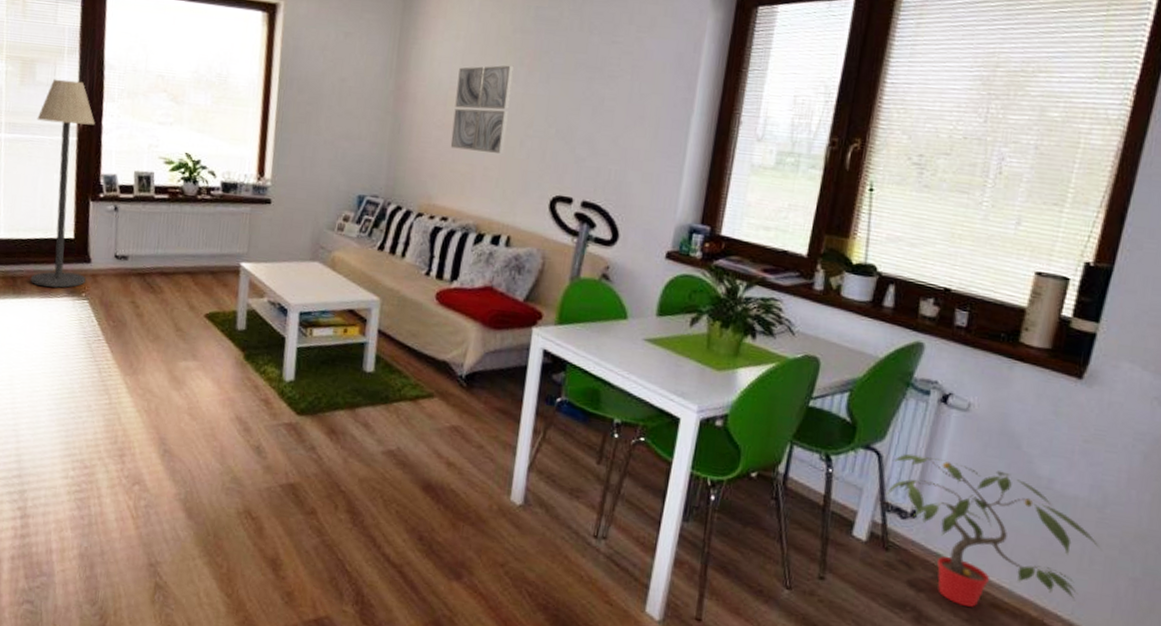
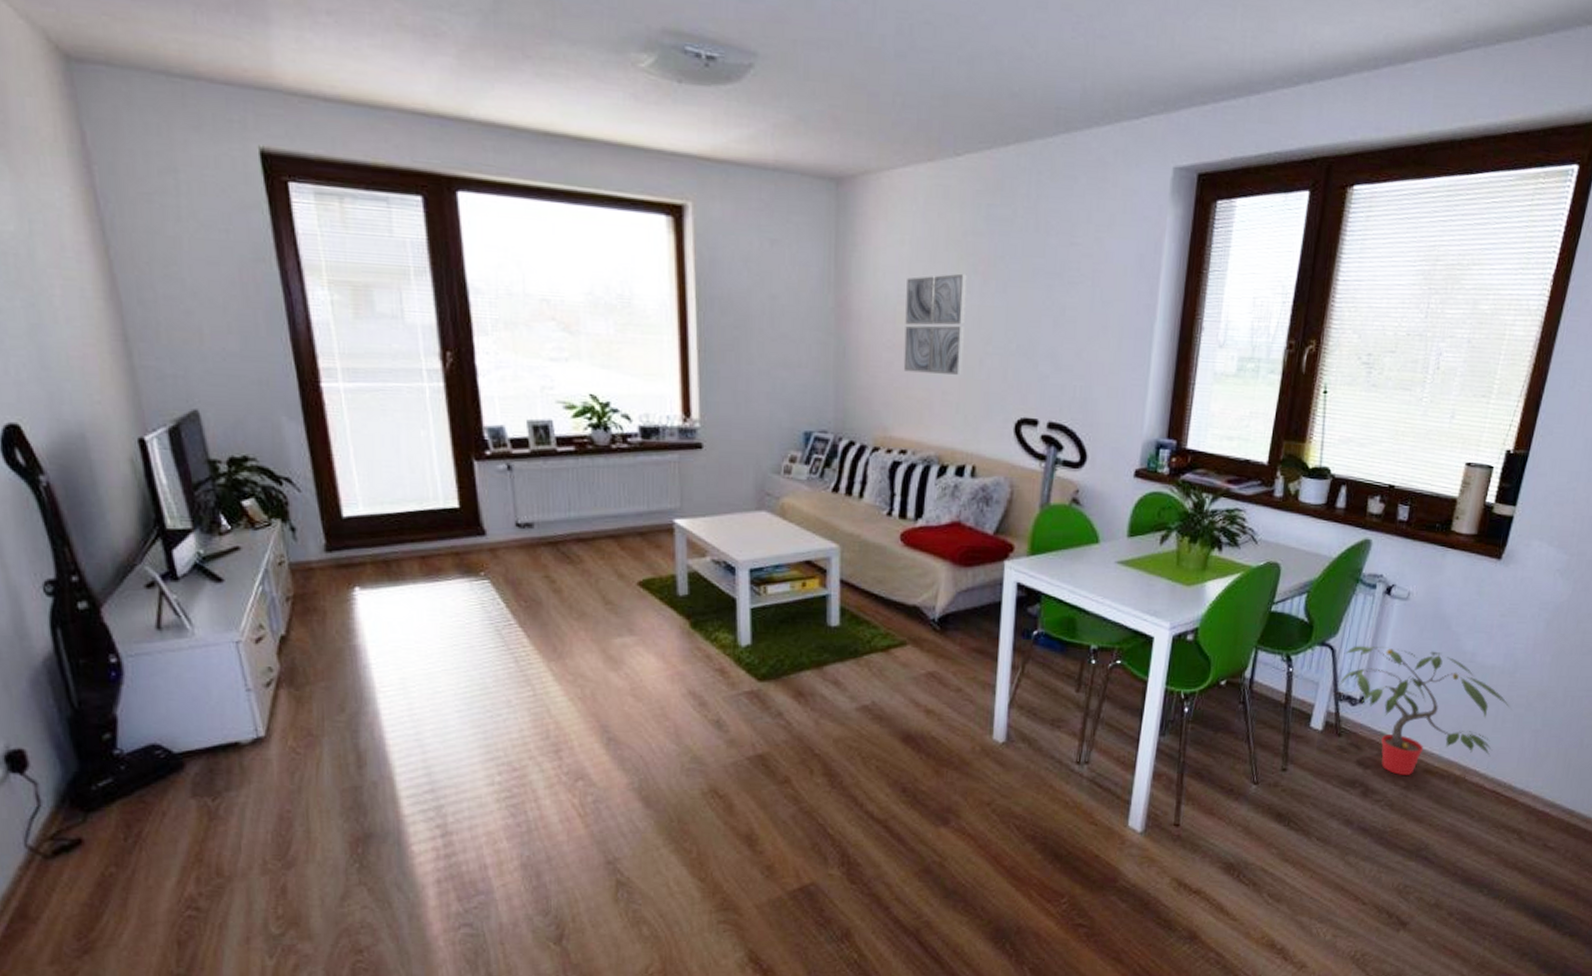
floor lamp: present [30,79,95,288] -> none [385,308,482,569]

